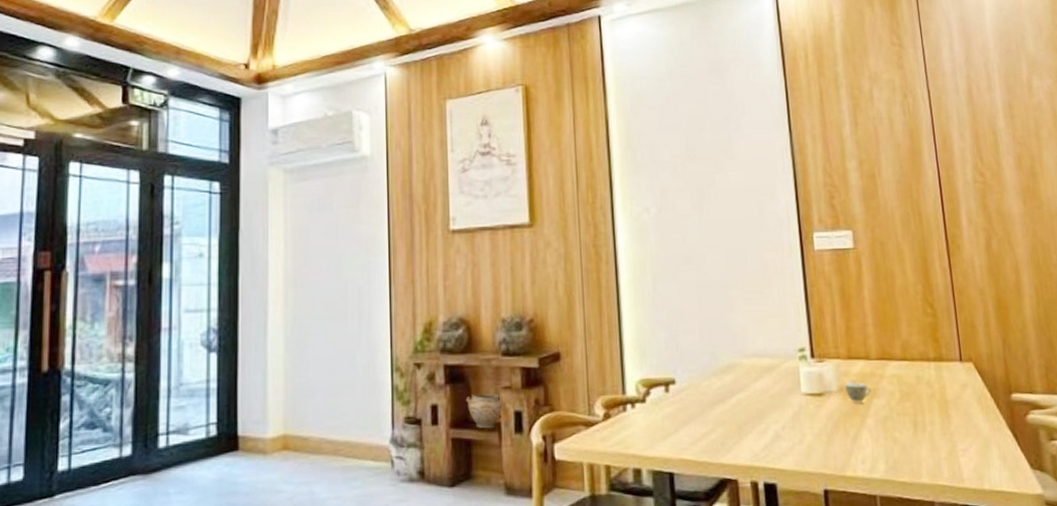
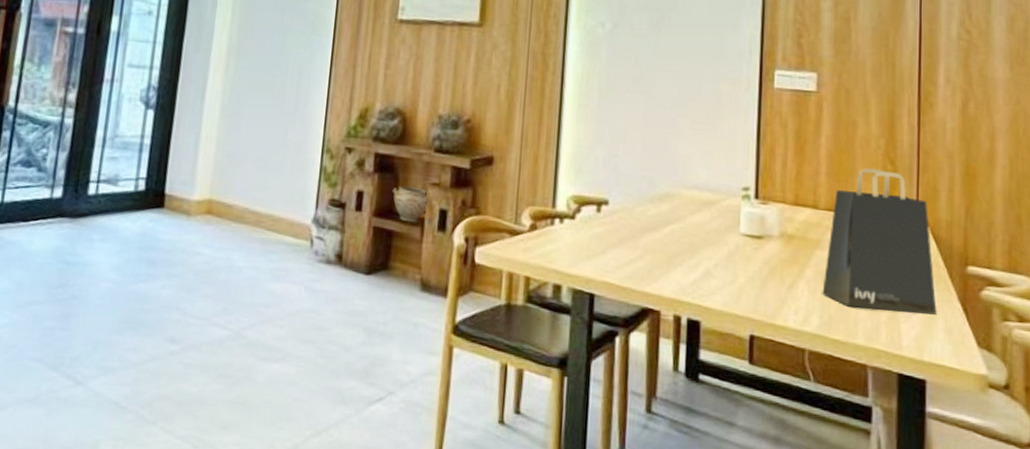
teacup: present [844,380,871,404] -> none [786,227,815,253]
shopping bag: none [884,313,990,449] -> present [822,168,937,315]

